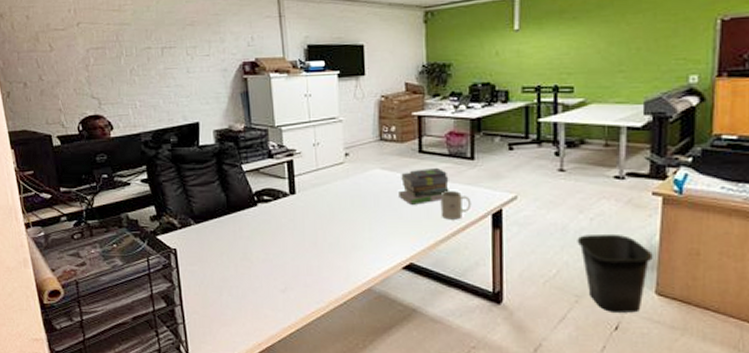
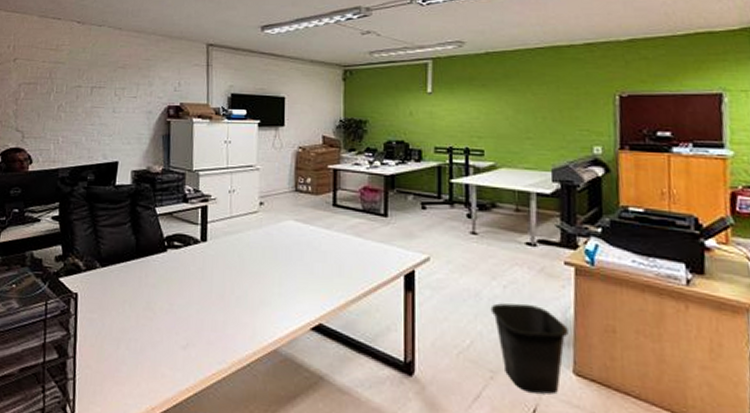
books: present [399,167,449,205] -> none [311,222,362,261]
mug: present [440,190,472,220] -> none [352,246,384,279]

